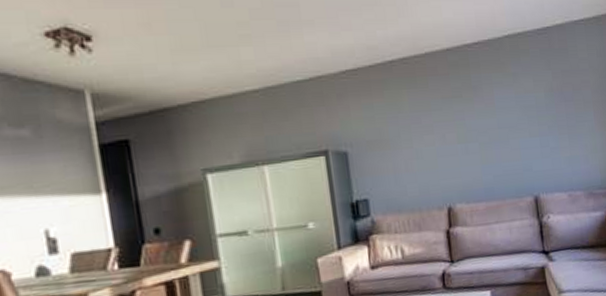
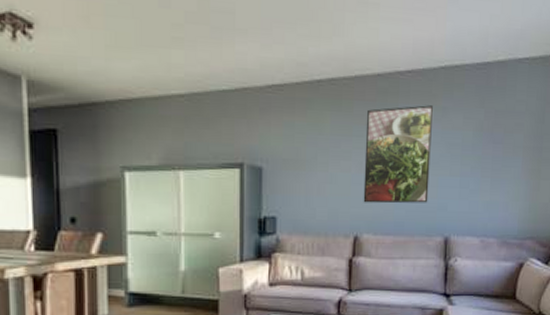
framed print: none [442,73,513,174] -> present [363,105,433,204]

